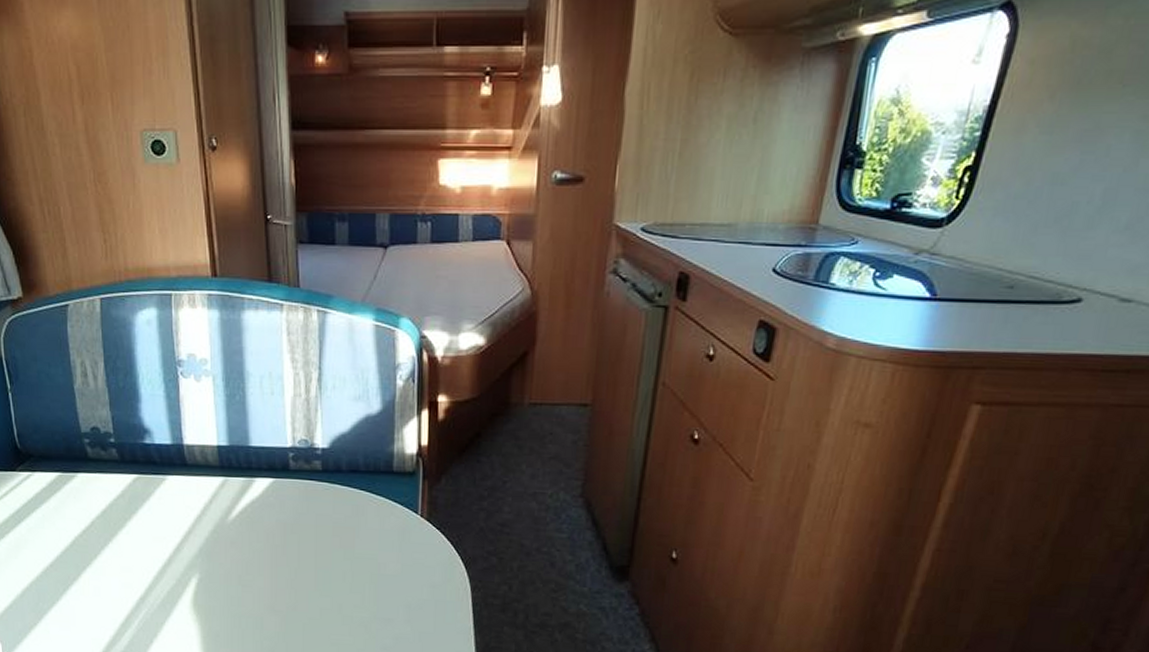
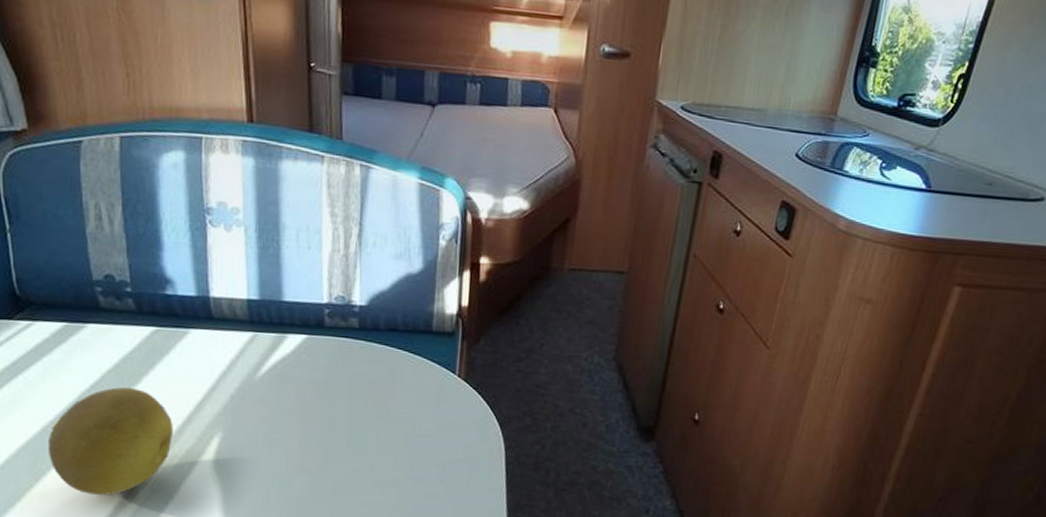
fruit: none [48,532,155,634] -> present [47,387,173,496]

